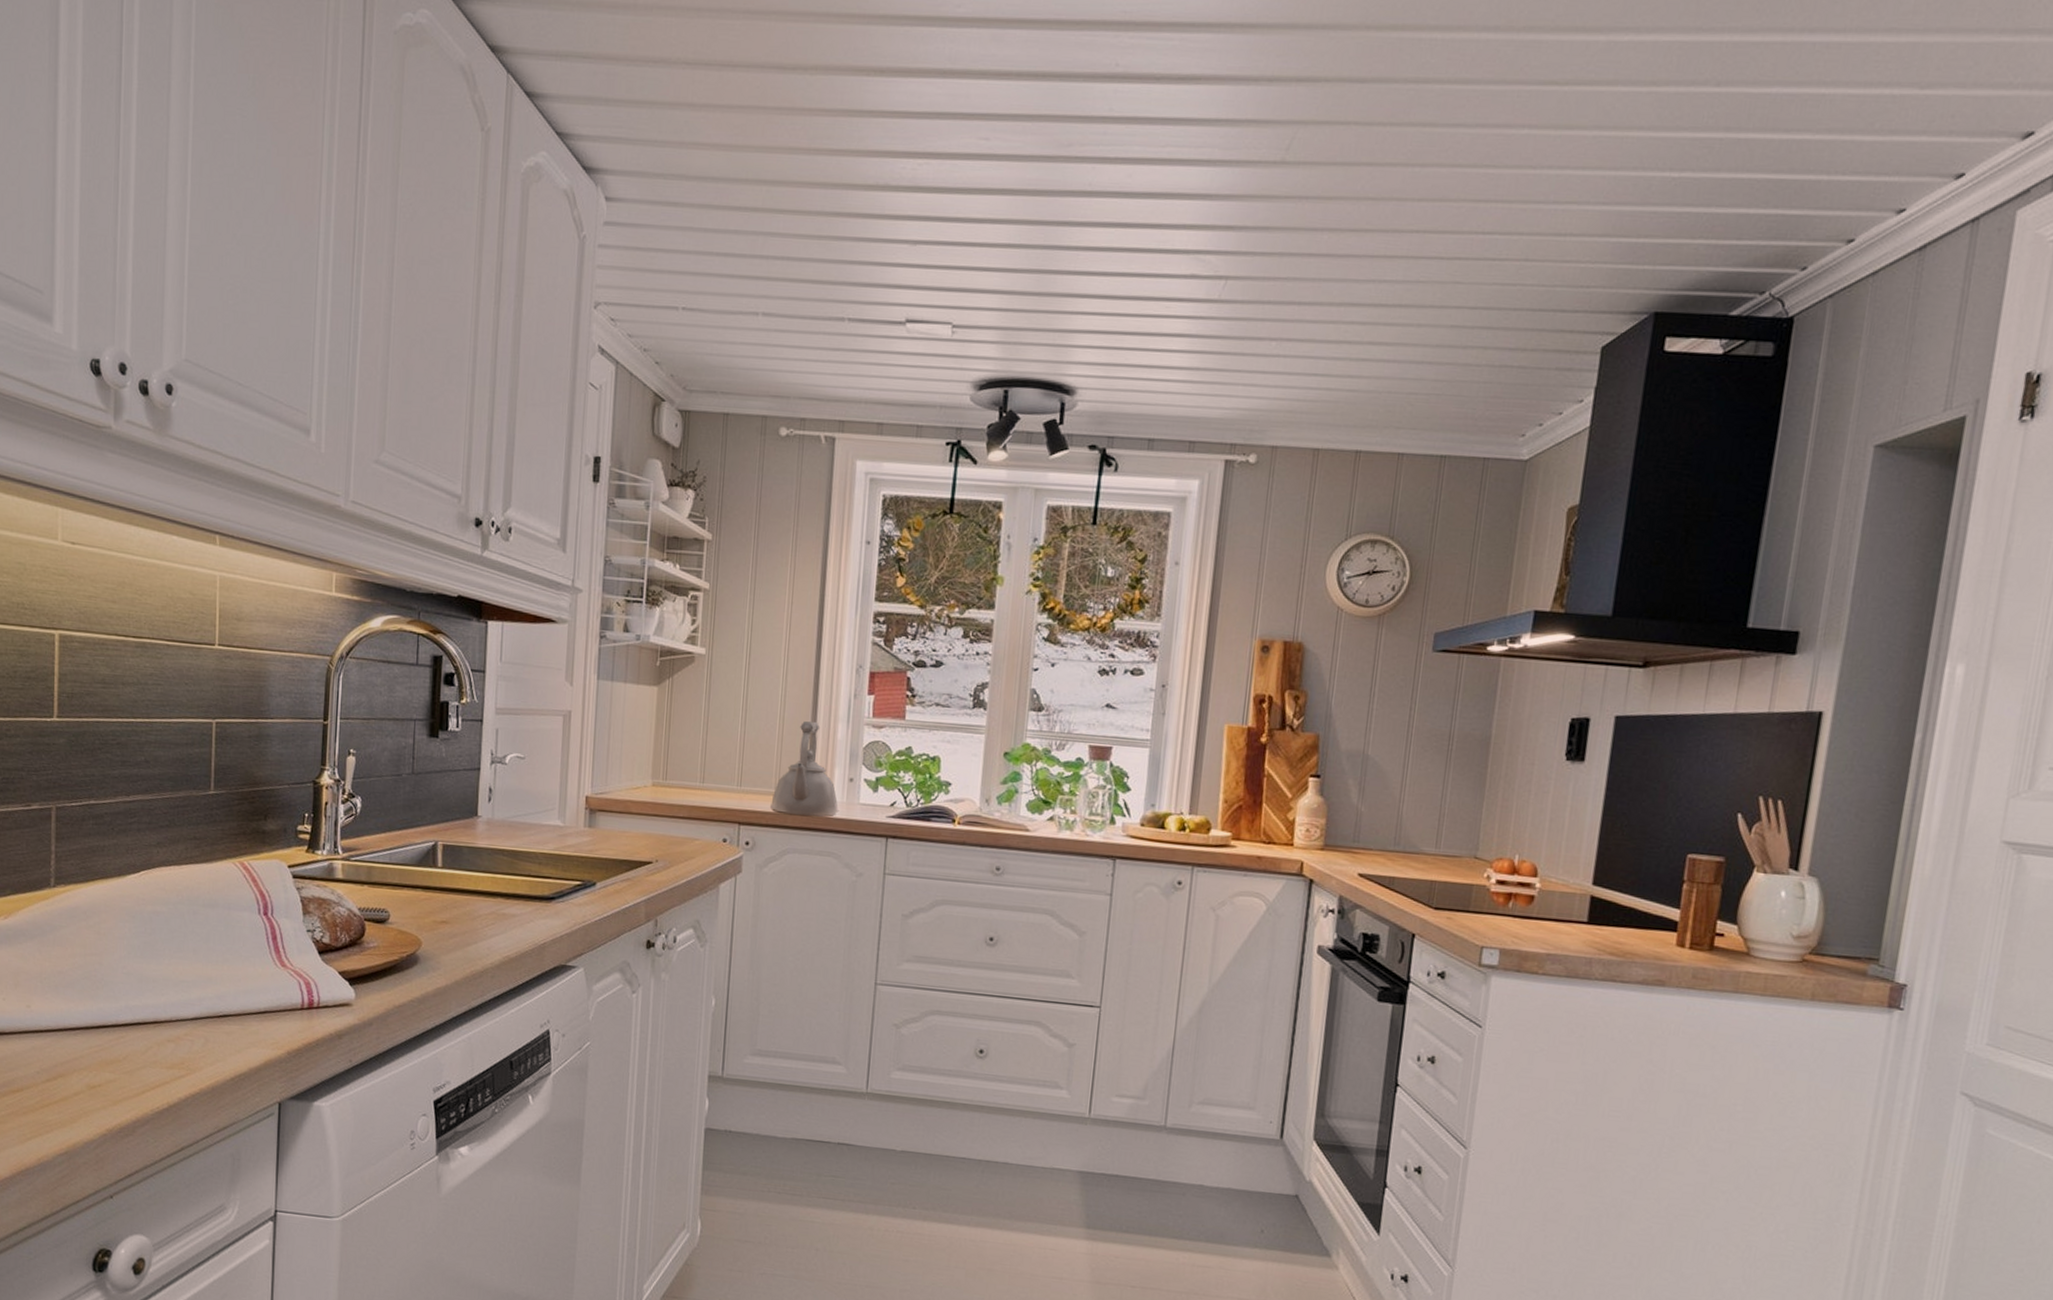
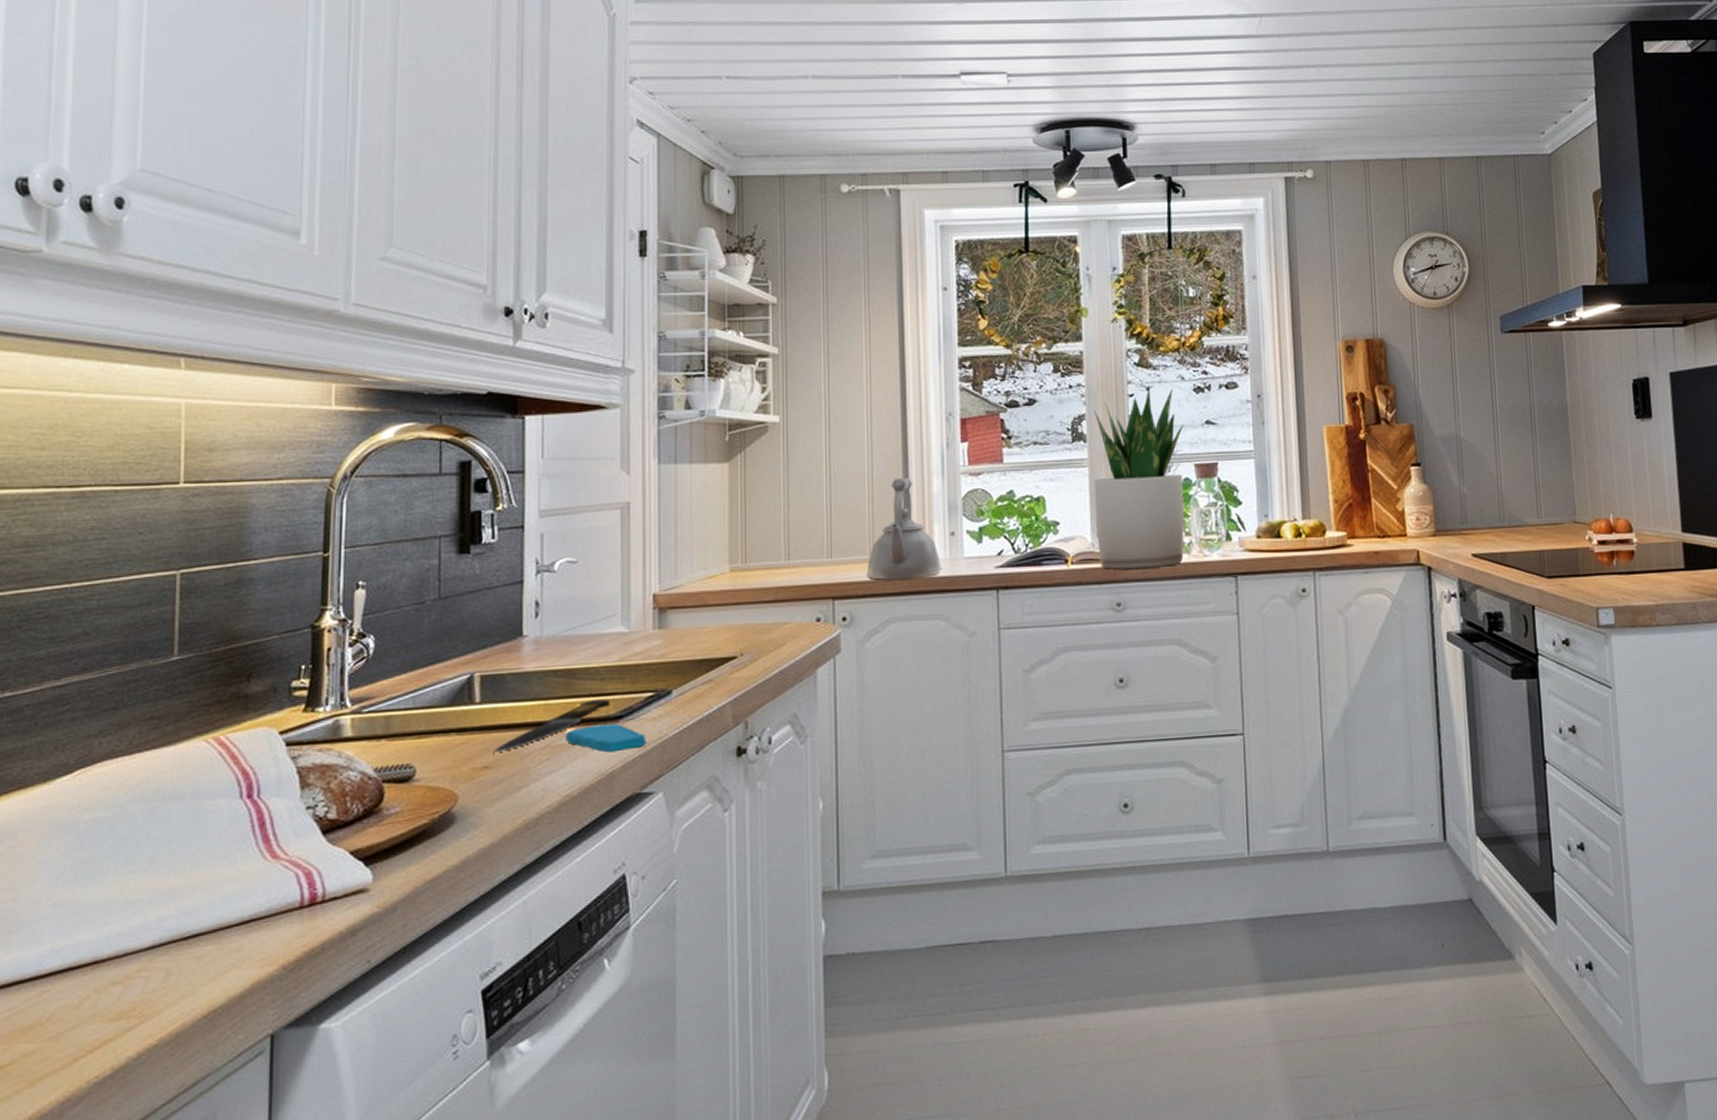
kitchen knife: none [450,879,546,912] -> present [493,698,611,754]
sponge: none [508,901,573,927] -> present [566,723,647,753]
planter: none [985,663,1083,841] -> present [1093,387,1184,570]

